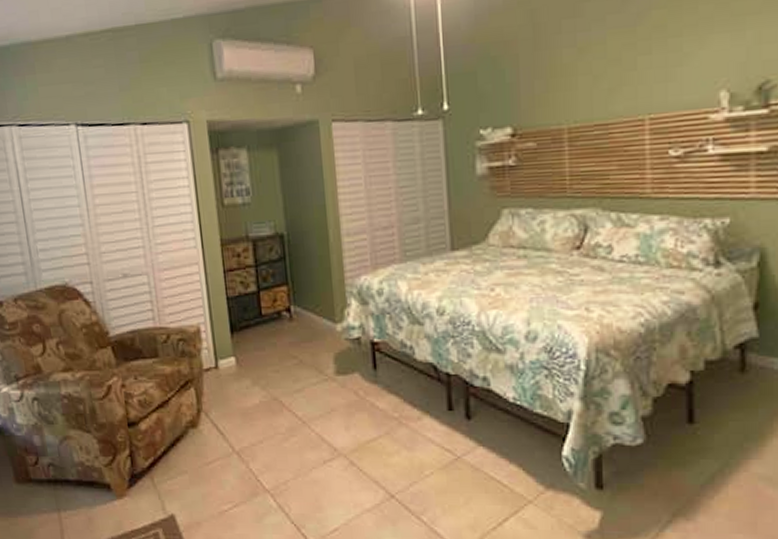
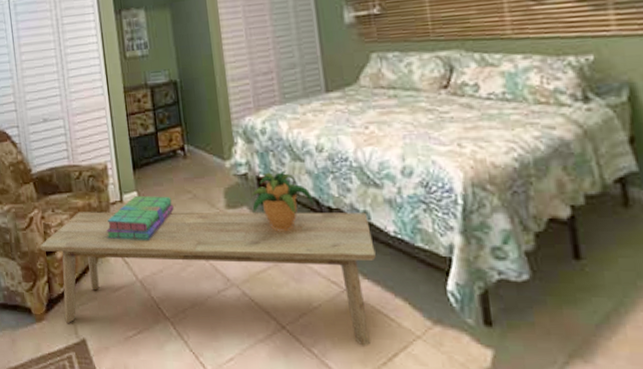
bench: none [119,378,493,514] -> present [39,211,376,348]
stack of books: none [199,361,277,410] -> present [106,195,174,240]
potted plant: none [363,334,432,398] -> present [251,170,314,231]

